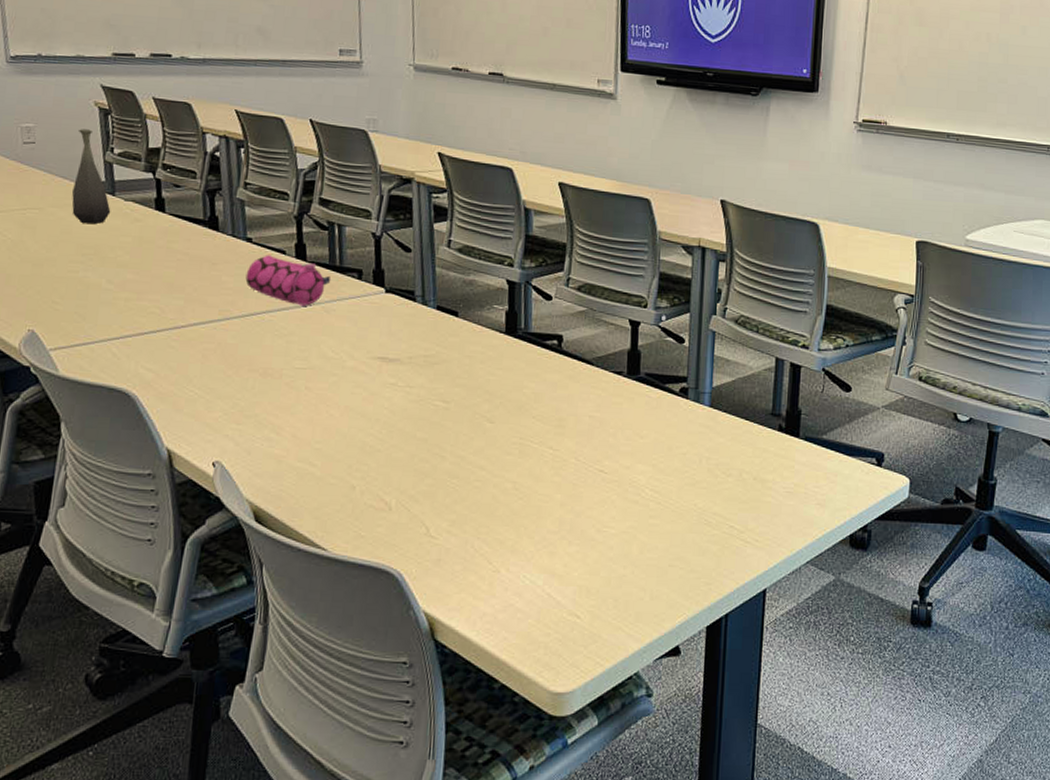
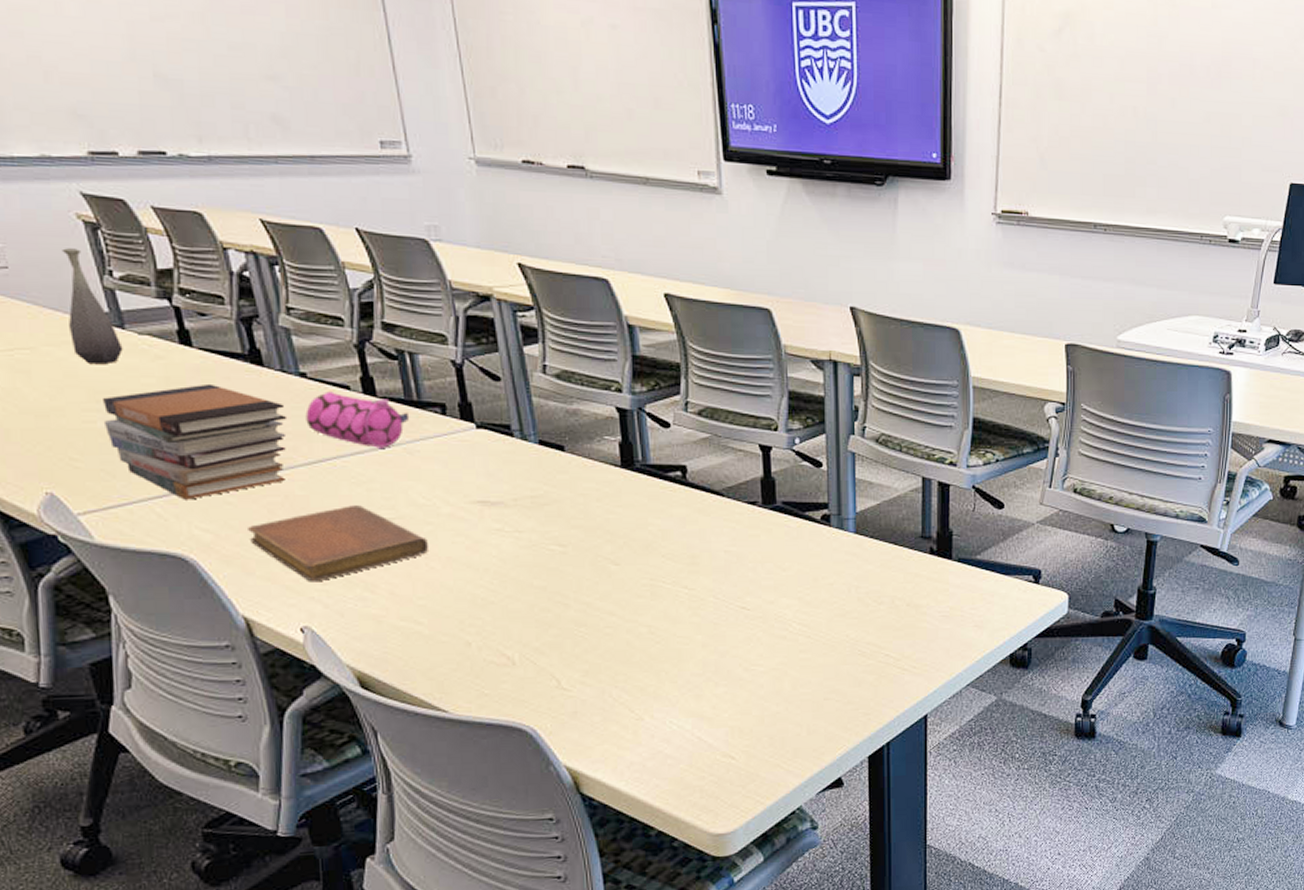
book stack: none [85,243,231,343] -> present [103,383,288,500]
notebook: none [183,355,332,422] -> present [248,505,430,582]

